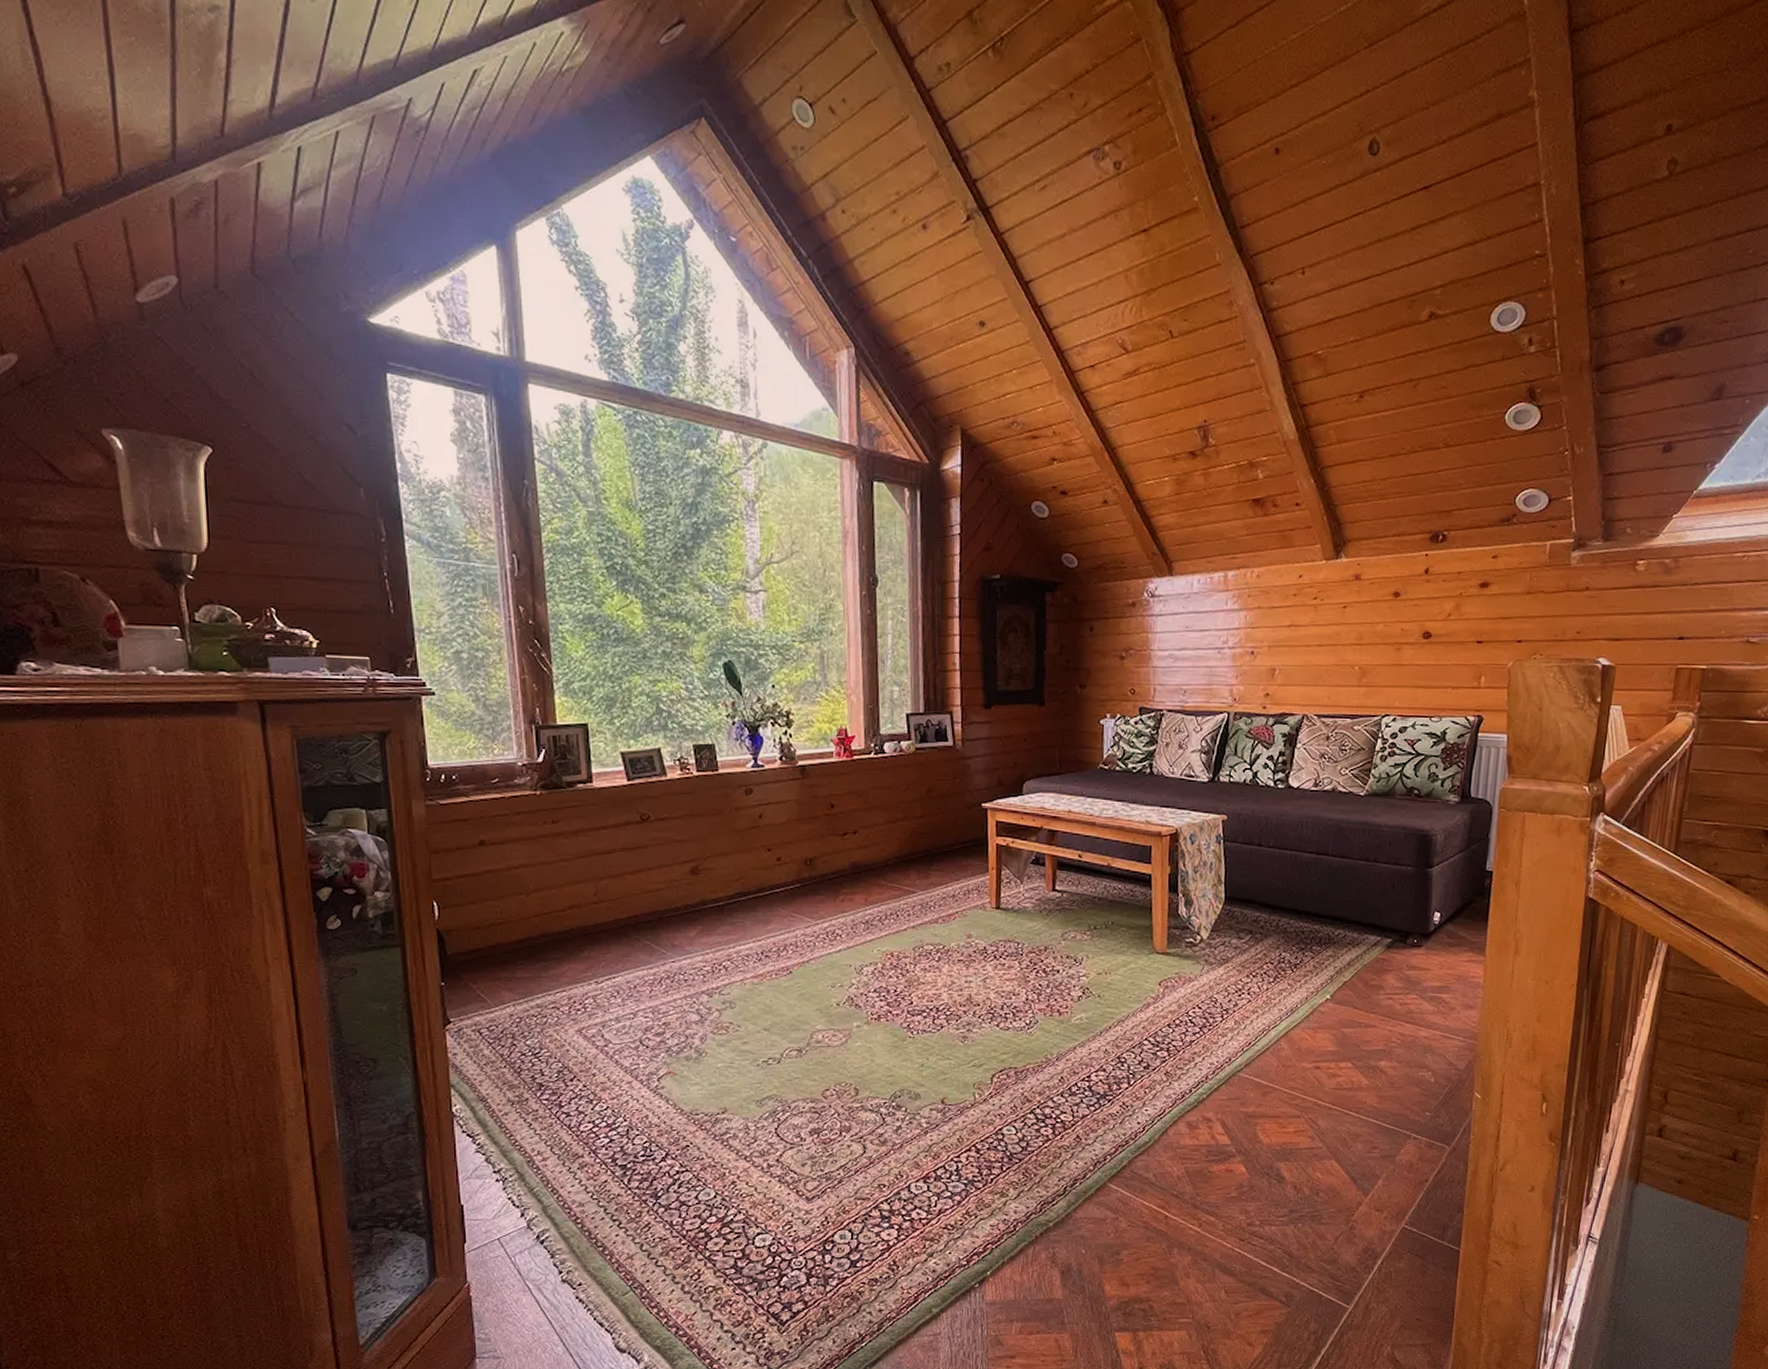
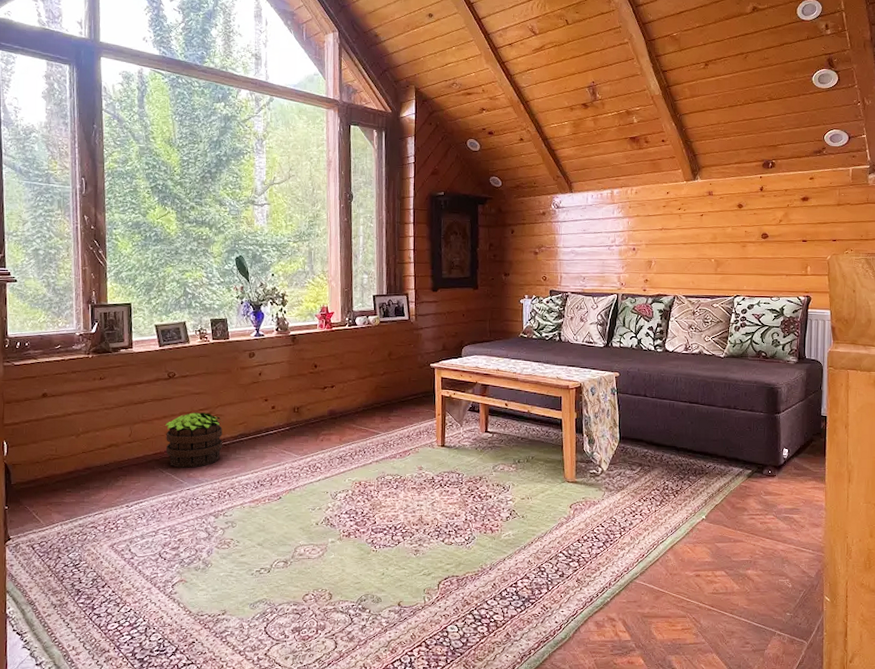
potted plant: none [640,865,716,935] -> present [165,412,223,468]

